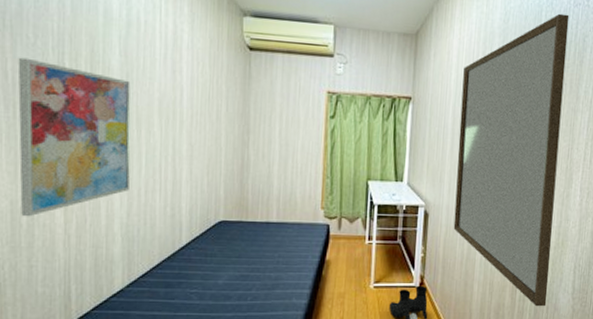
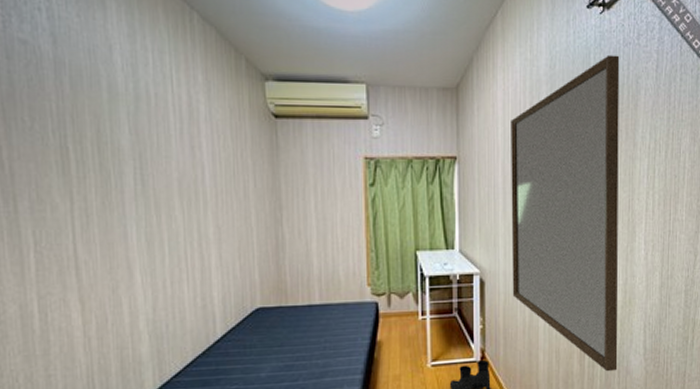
wall art: present [17,57,131,217] -> none [14,144,154,322]

